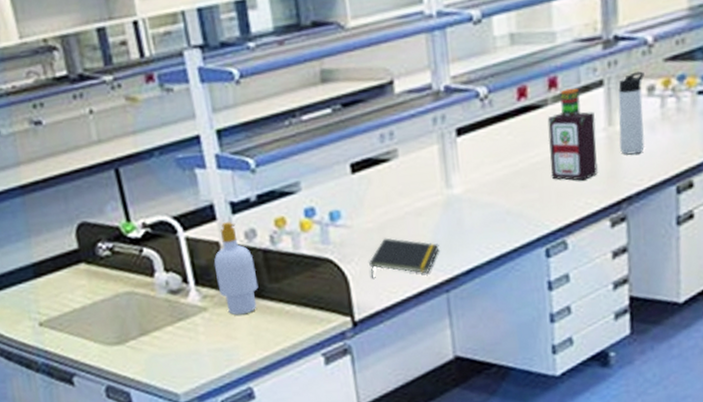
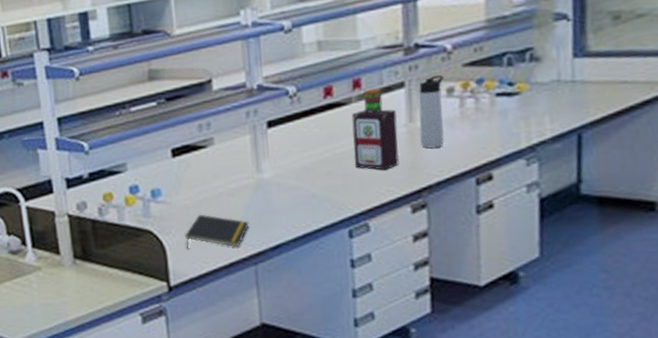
soap bottle: present [214,222,259,315] -> none [49,195,87,275]

